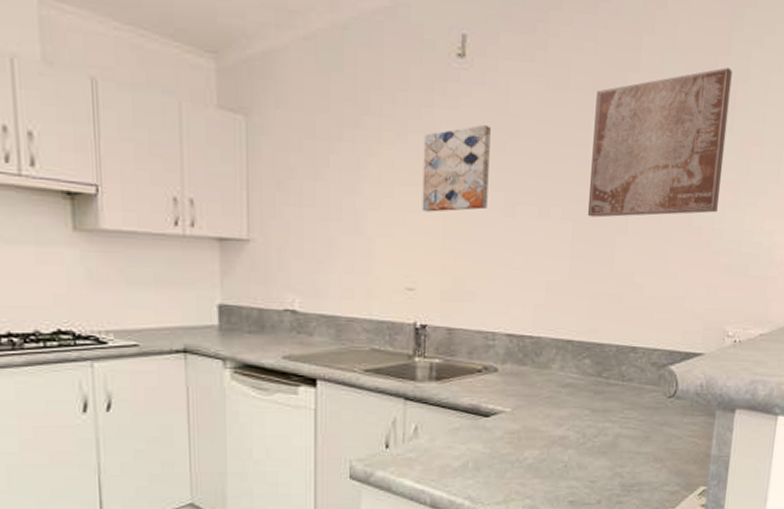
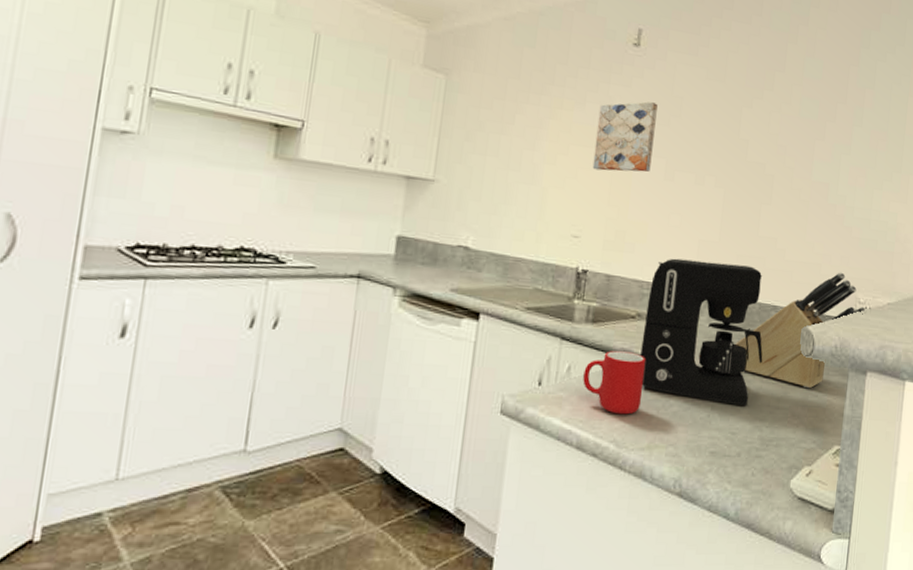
cup: none [431,407,497,471] -> present [583,351,646,415]
coffee maker: none [490,304,622,453] -> present [640,258,763,405]
wall art: present [587,67,733,218] -> none [737,75,861,193]
knife block: none [591,304,735,431] -> present [735,272,866,389]

